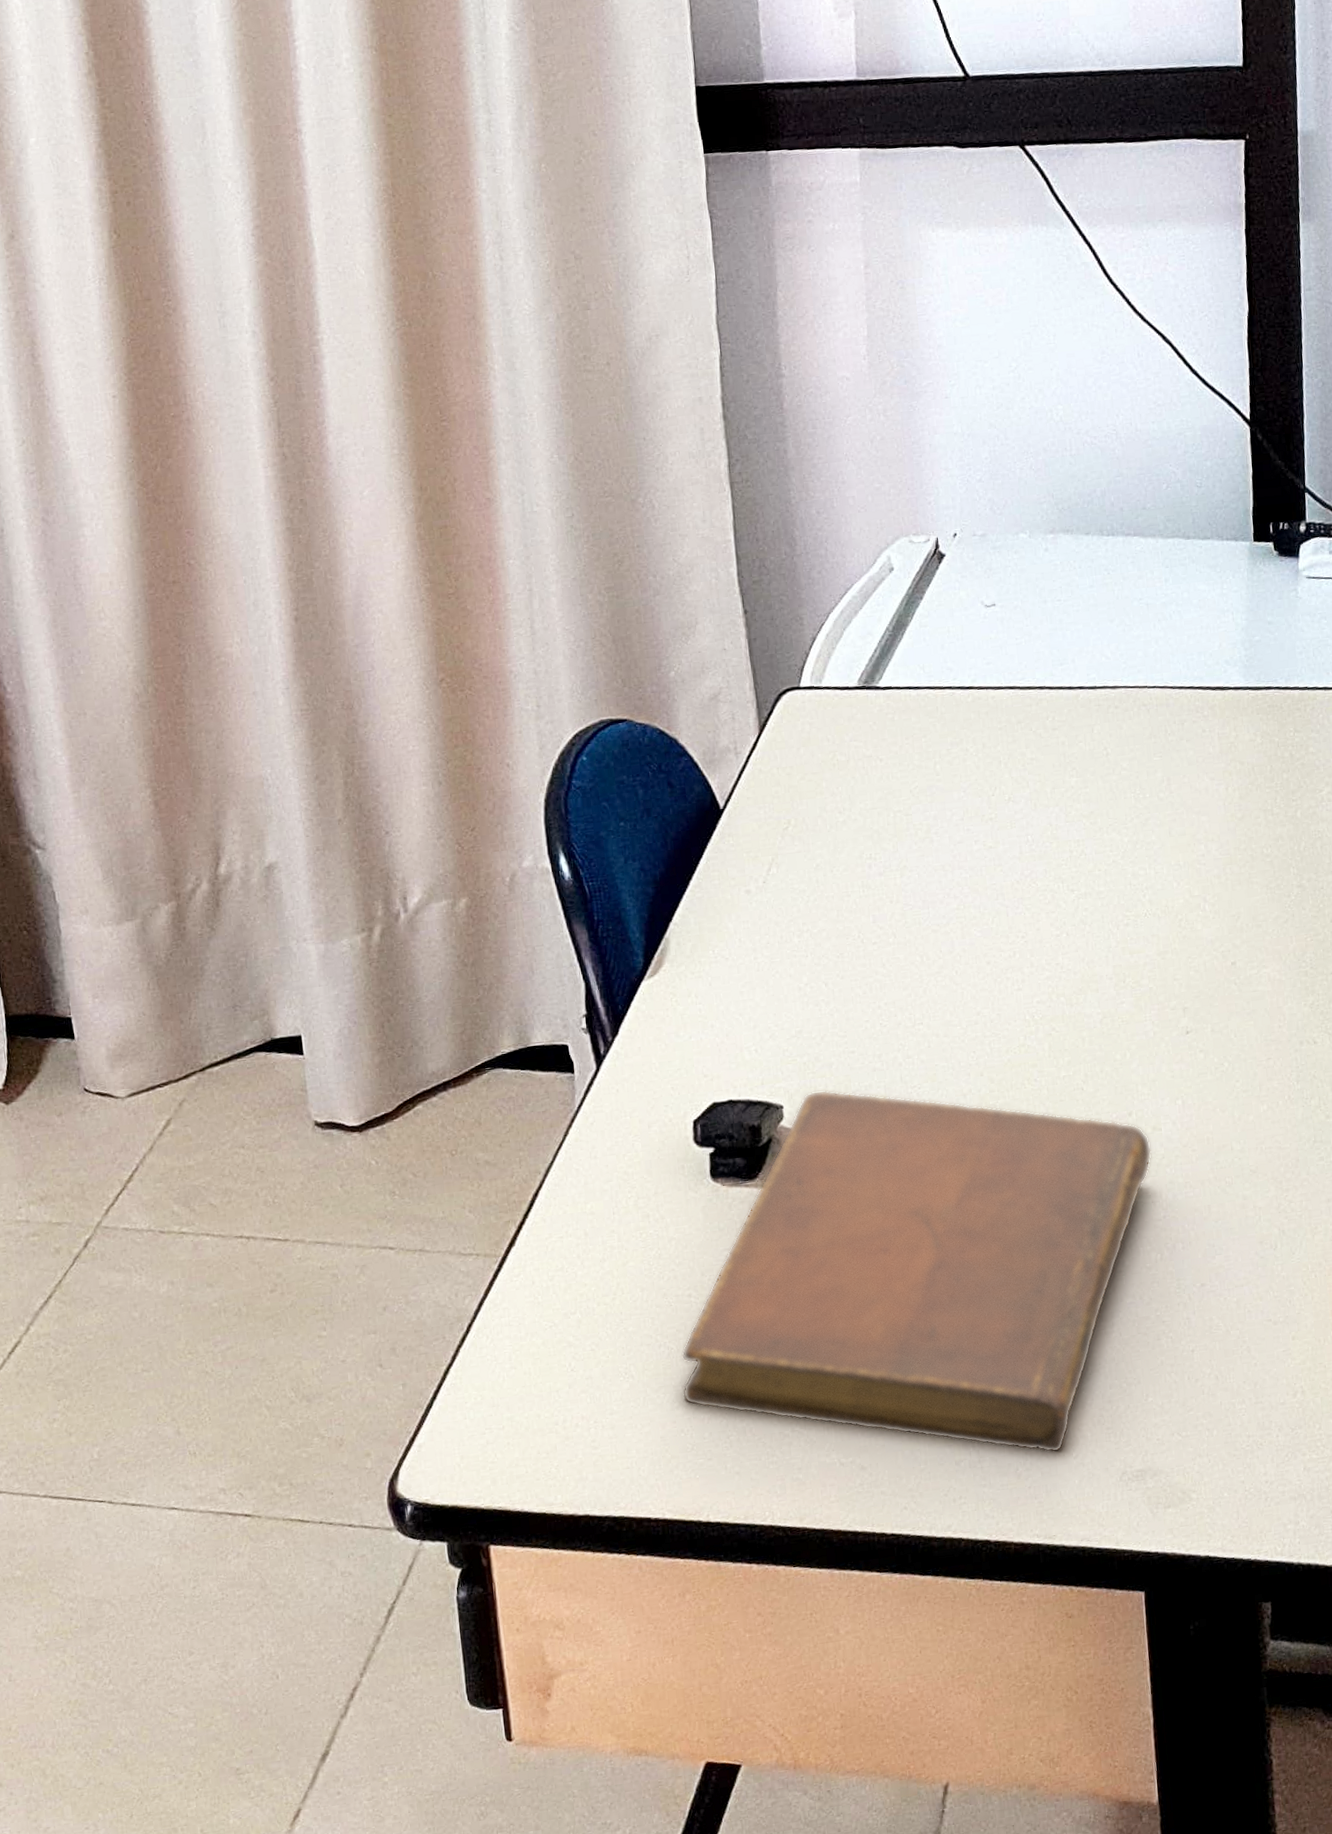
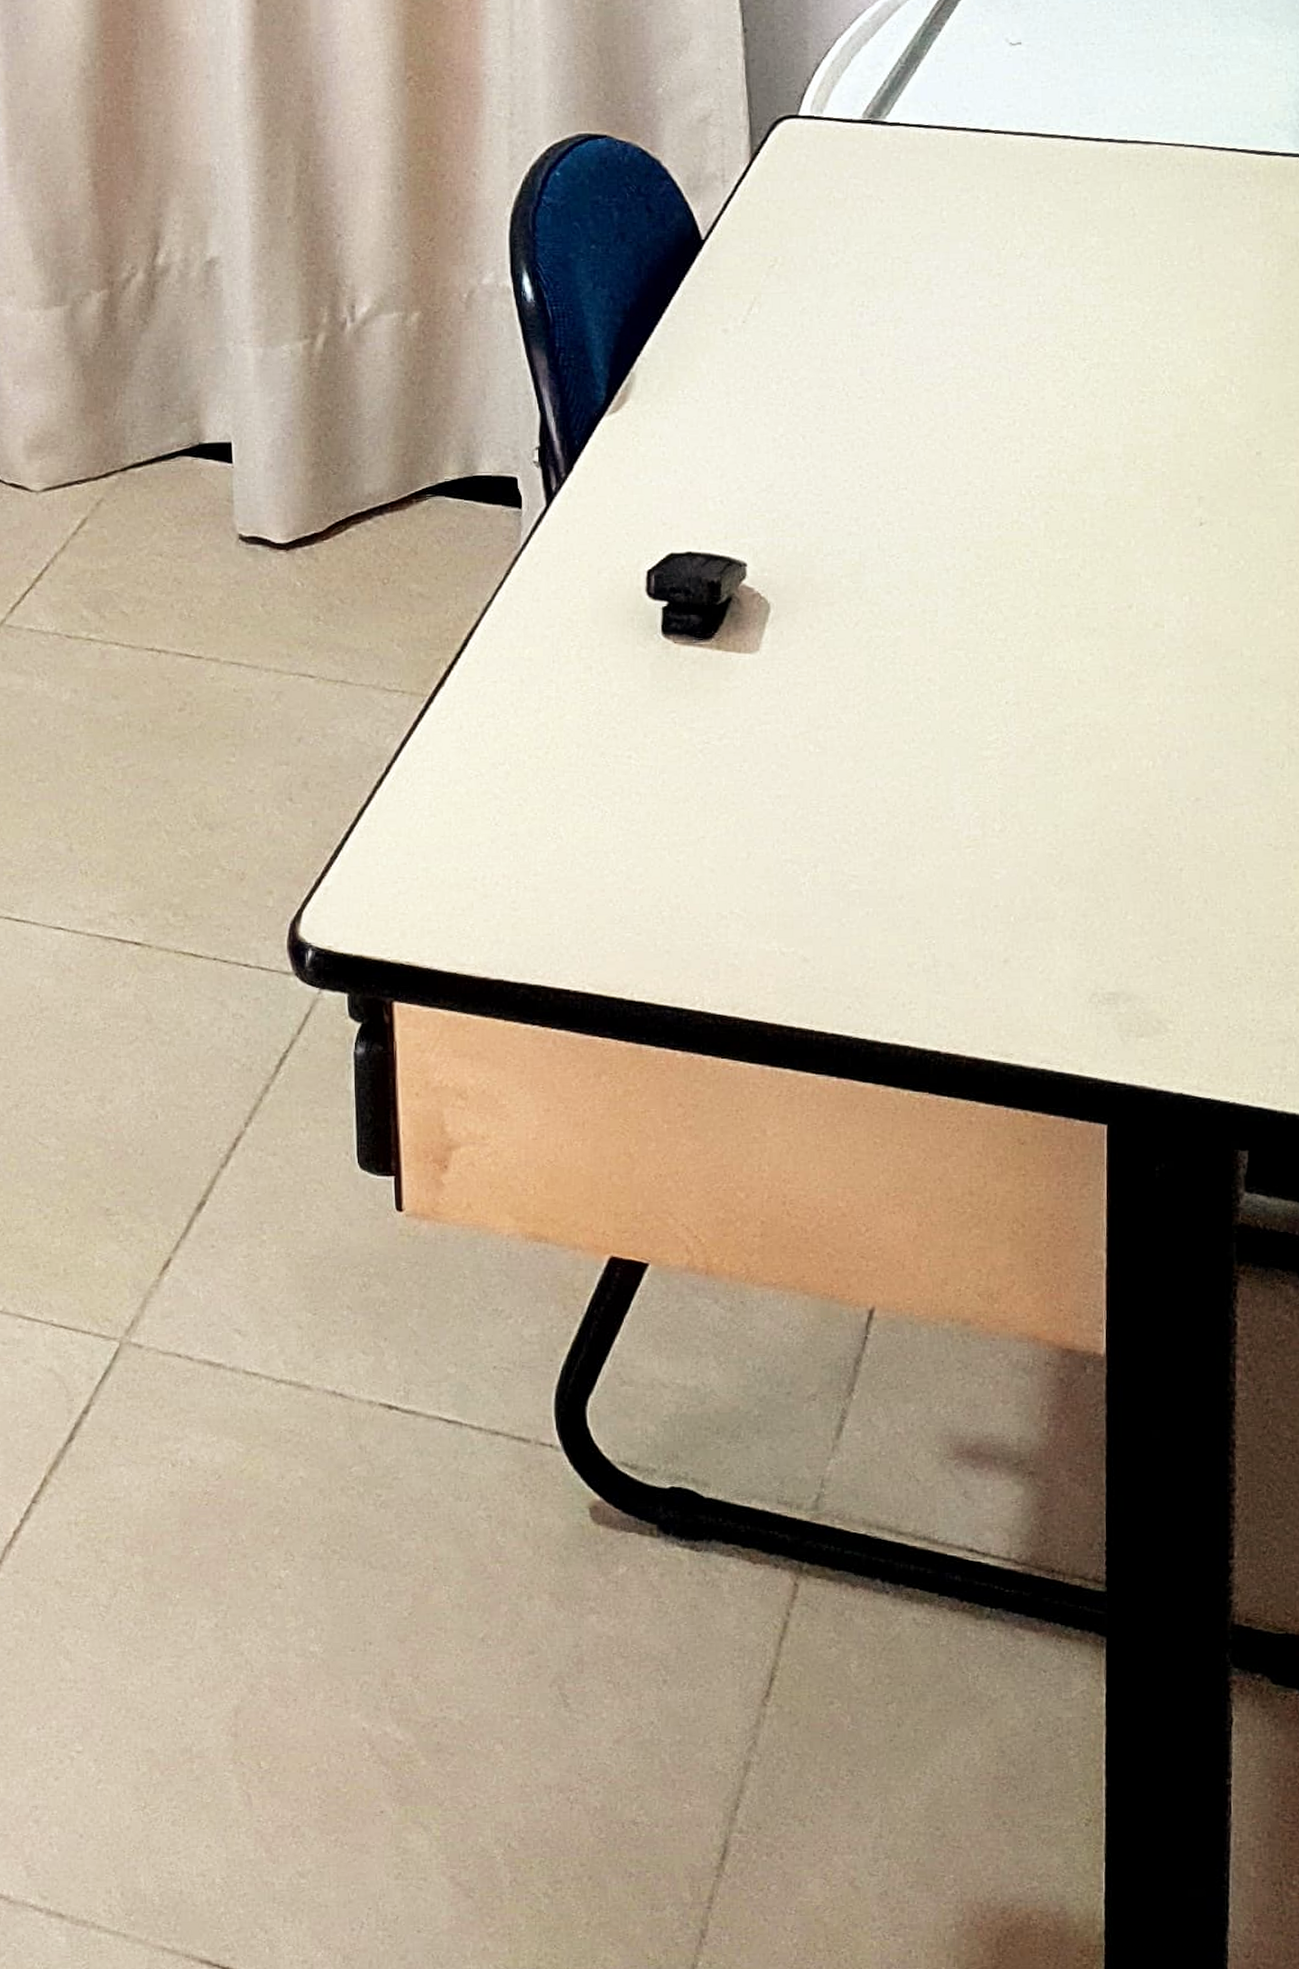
notebook: present [681,1090,1152,1453] -> none [615,550,1151,965]

